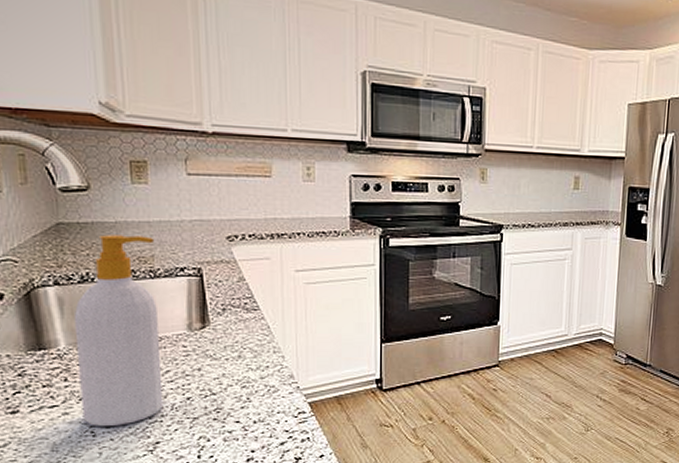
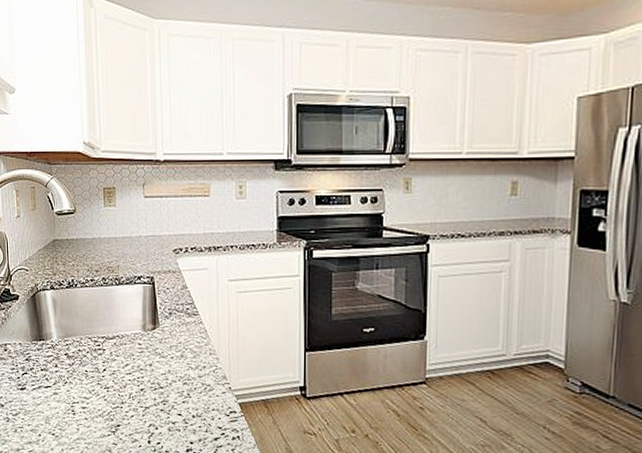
soap bottle: present [73,235,164,427] -> none [62,249,123,408]

